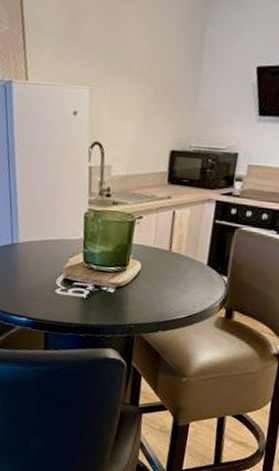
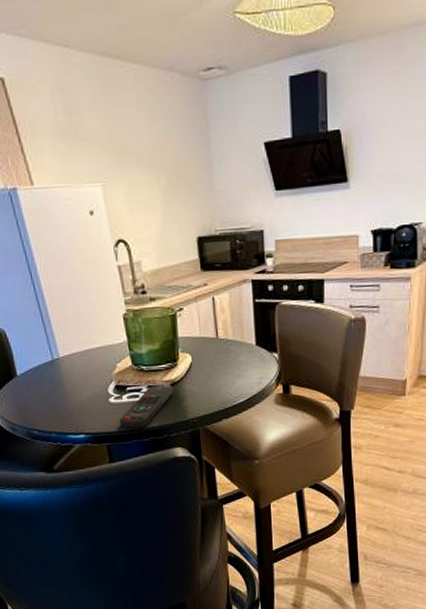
remote control: none [60,285,117,323] -> present [119,385,173,428]

